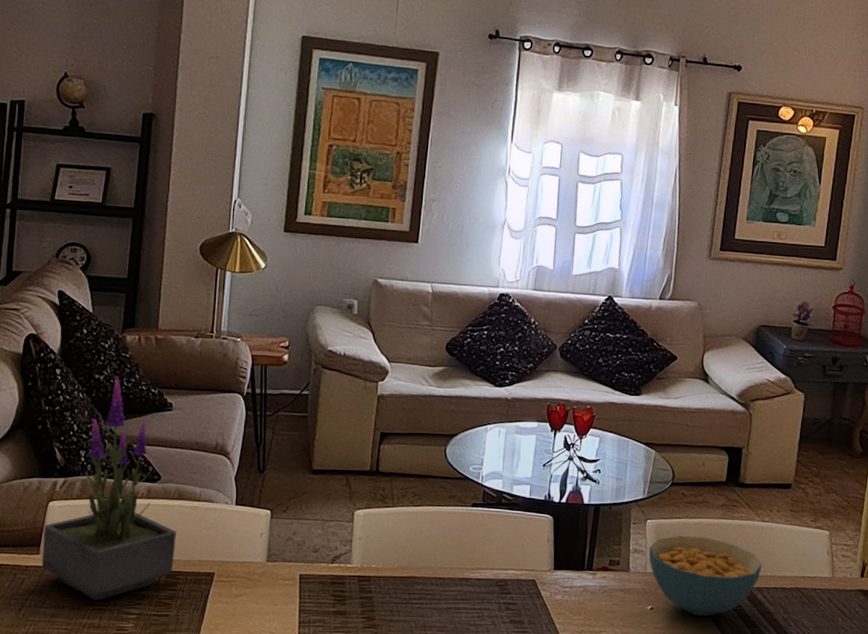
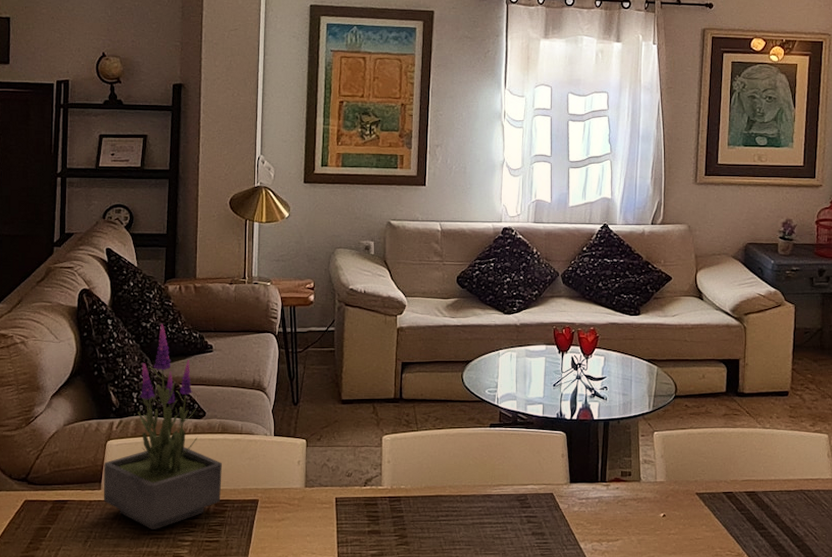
cereal bowl: present [649,536,762,616] -> none [658,445,766,521]

